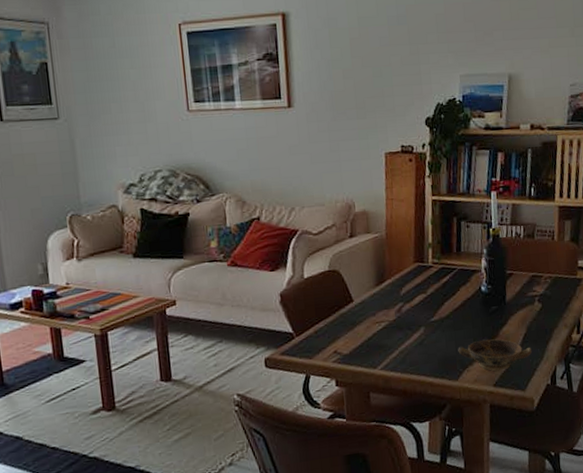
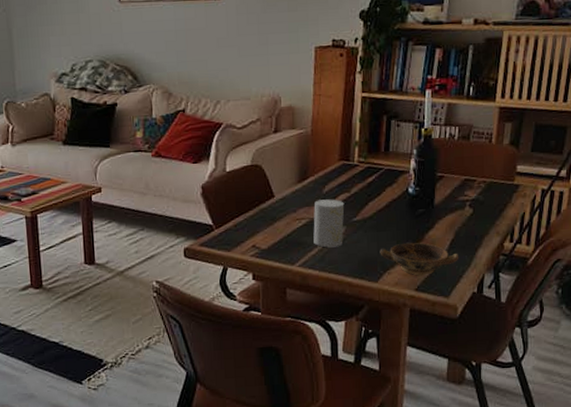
cup: none [392,300,423,350] -> present [313,199,345,248]

